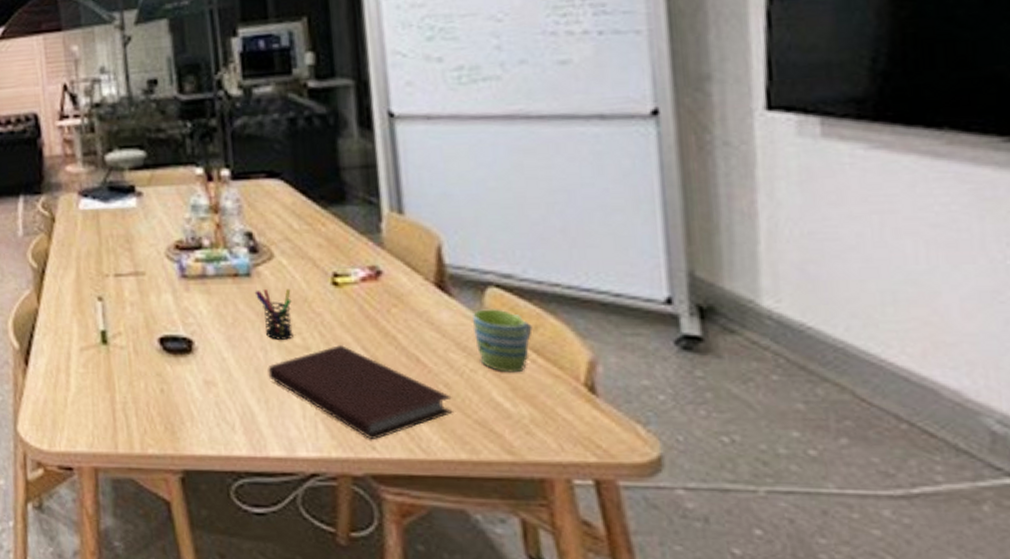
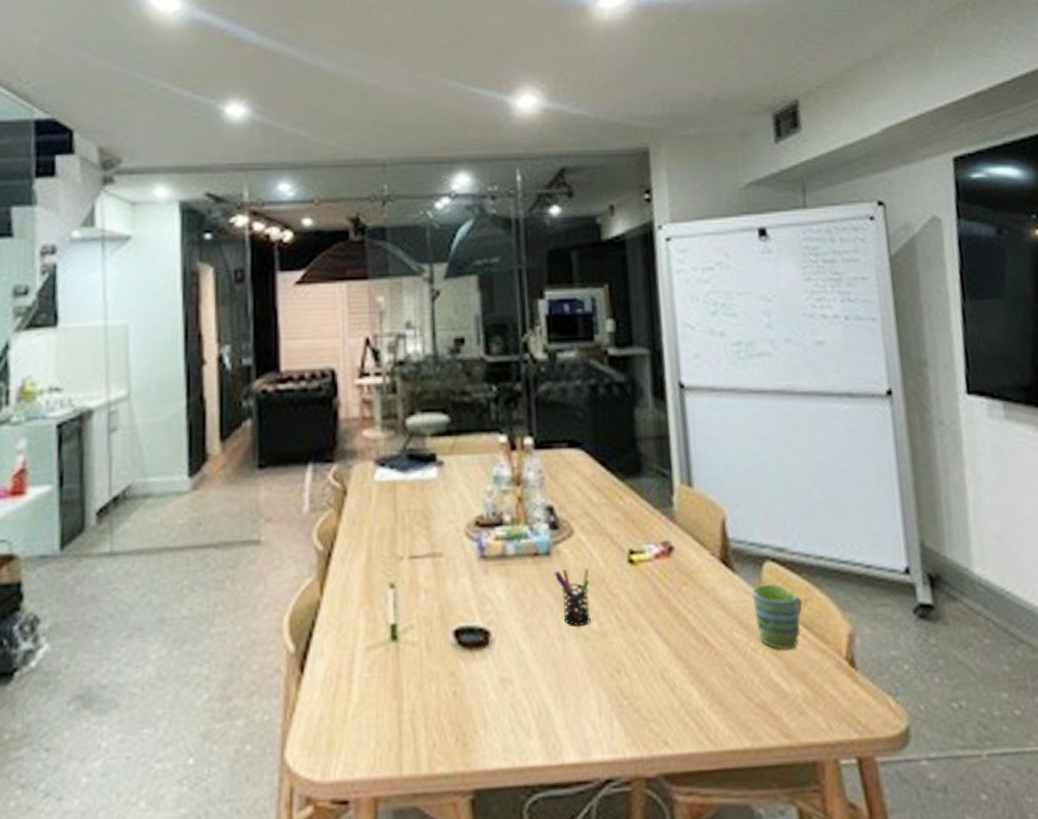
notebook: present [268,345,453,439] -> none [565,629,738,733]

